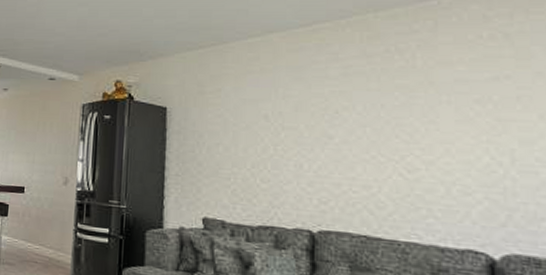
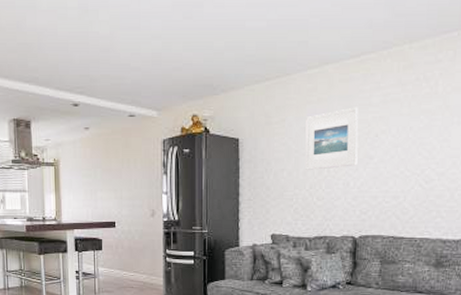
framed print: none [245,79,313,147] -> present [305,107,358,170]

